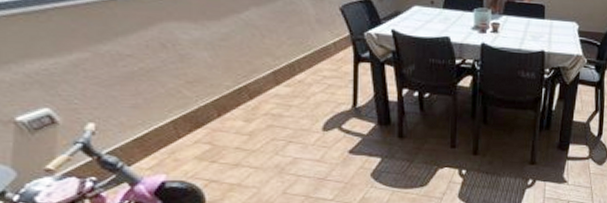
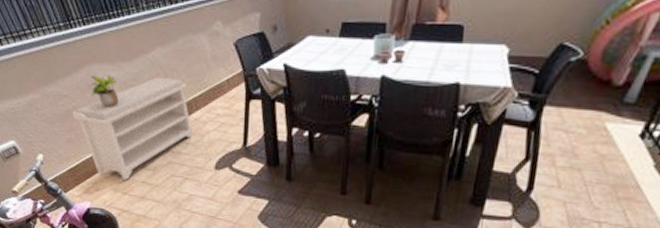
bench: none [138,37,297,147] -> present [72,77,194,180]
potted plant: none [163,34,204,69] -> present [89,75,119,107]

